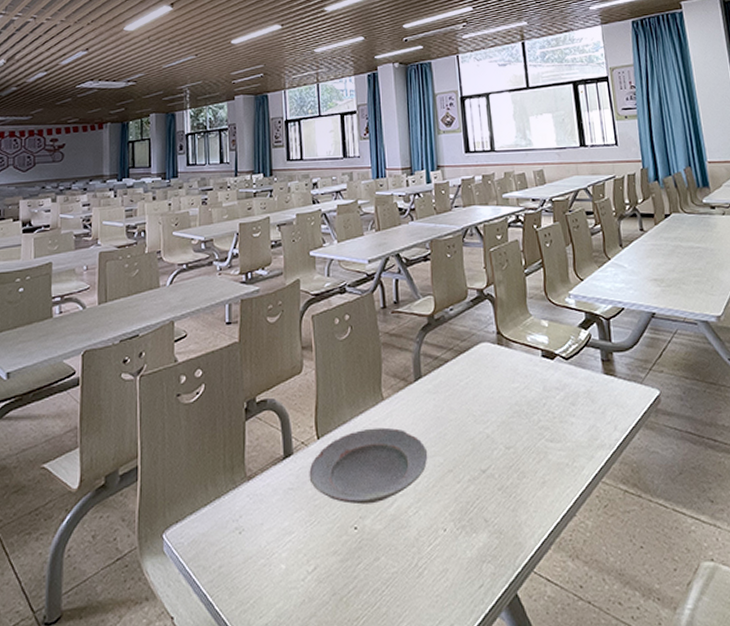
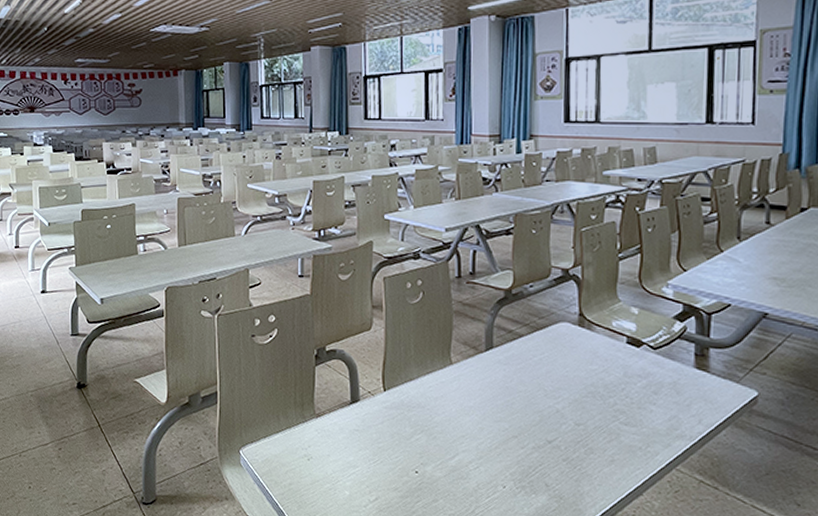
plate: present [309,427,428,505] -> none [374,387,493,455]

